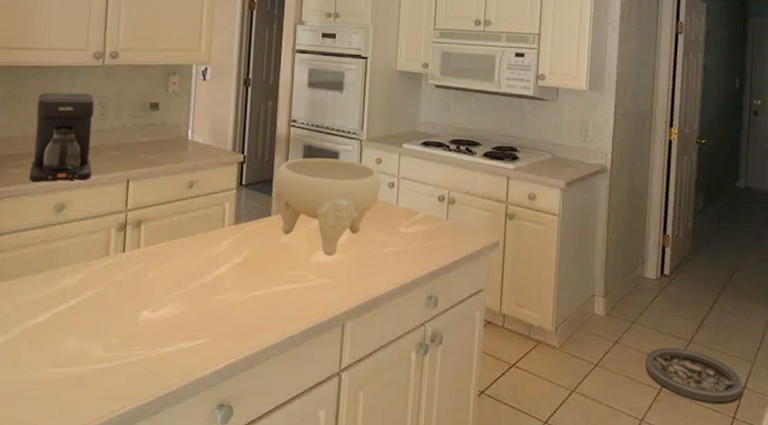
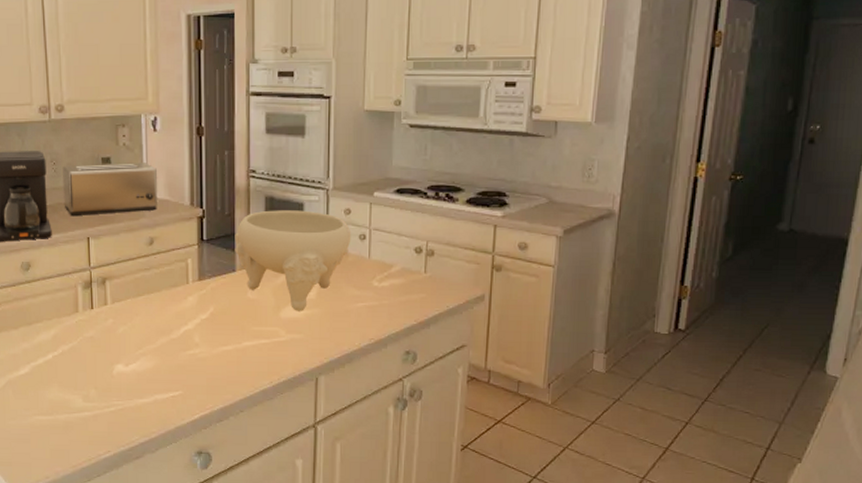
toaster: none [107,108,204,159] -> present [63,163,158,217]
pet bowl: present [645,348,742,404] -> none [650,406,766,465]

